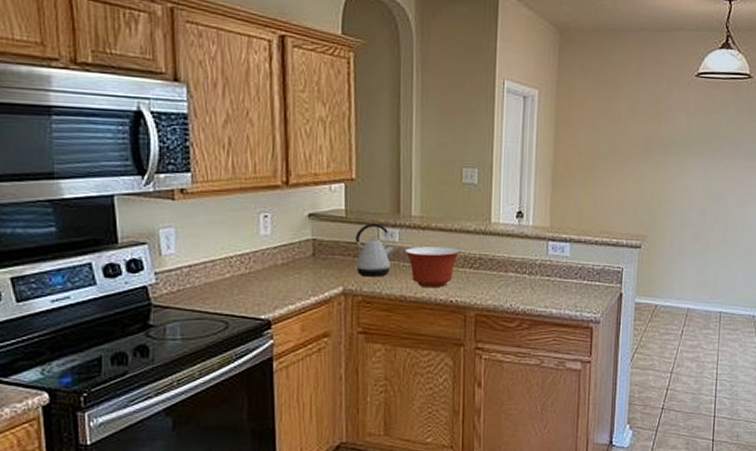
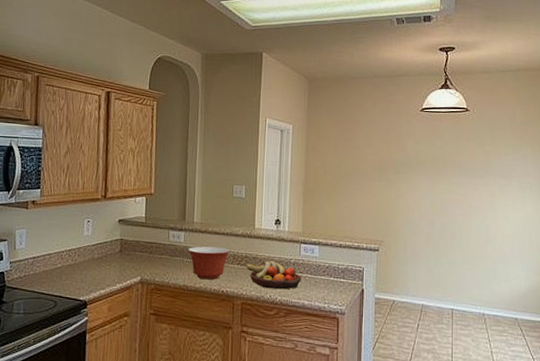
kettle: present [353,223,394,277] -> none [148,227,180,270]
fruit bowl: none [480,262,550,297] -> present [246,260,302,290]

